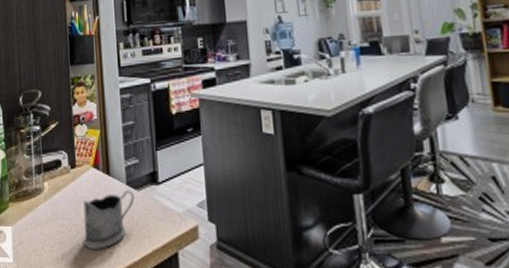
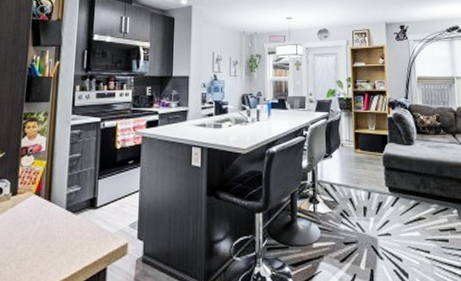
tea glass holder: present [83,190,135,249] -> none [14,214,73,269]

